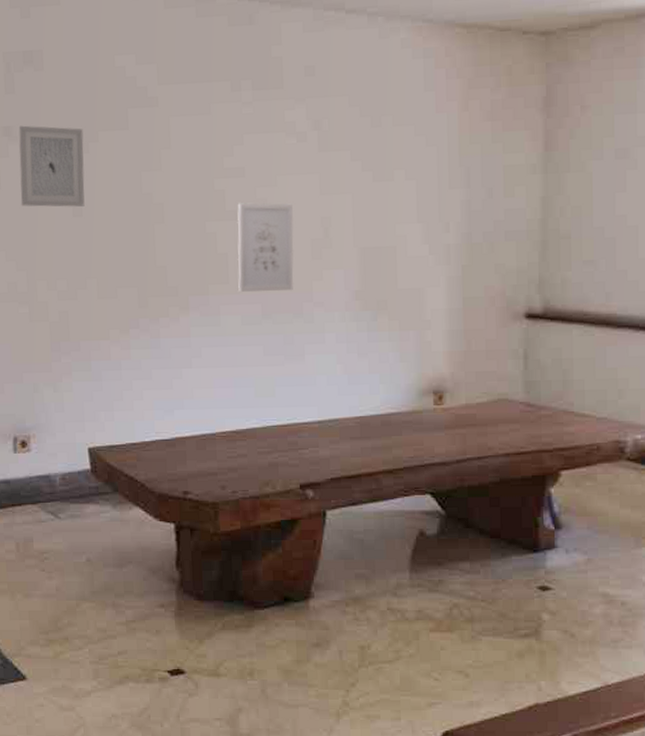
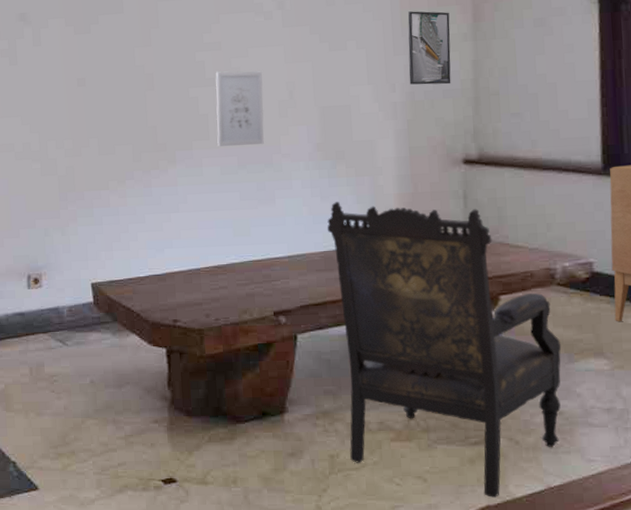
wall art: present [18,125,85,207] -> none [32,12,87,79]
armchair: none [364,359,628,695] -> present [327,202,562,498]
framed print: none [466,136,517,225] -> present [408,11,451,85]

